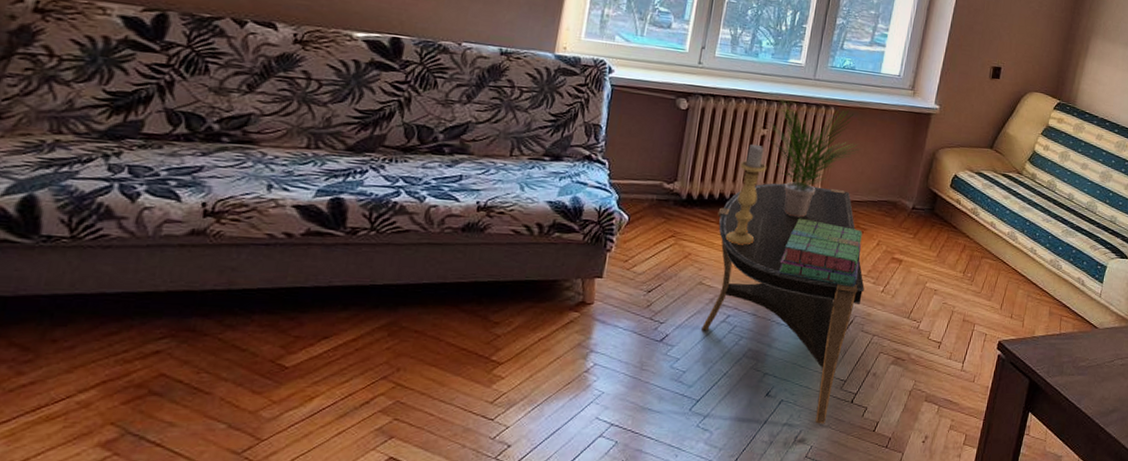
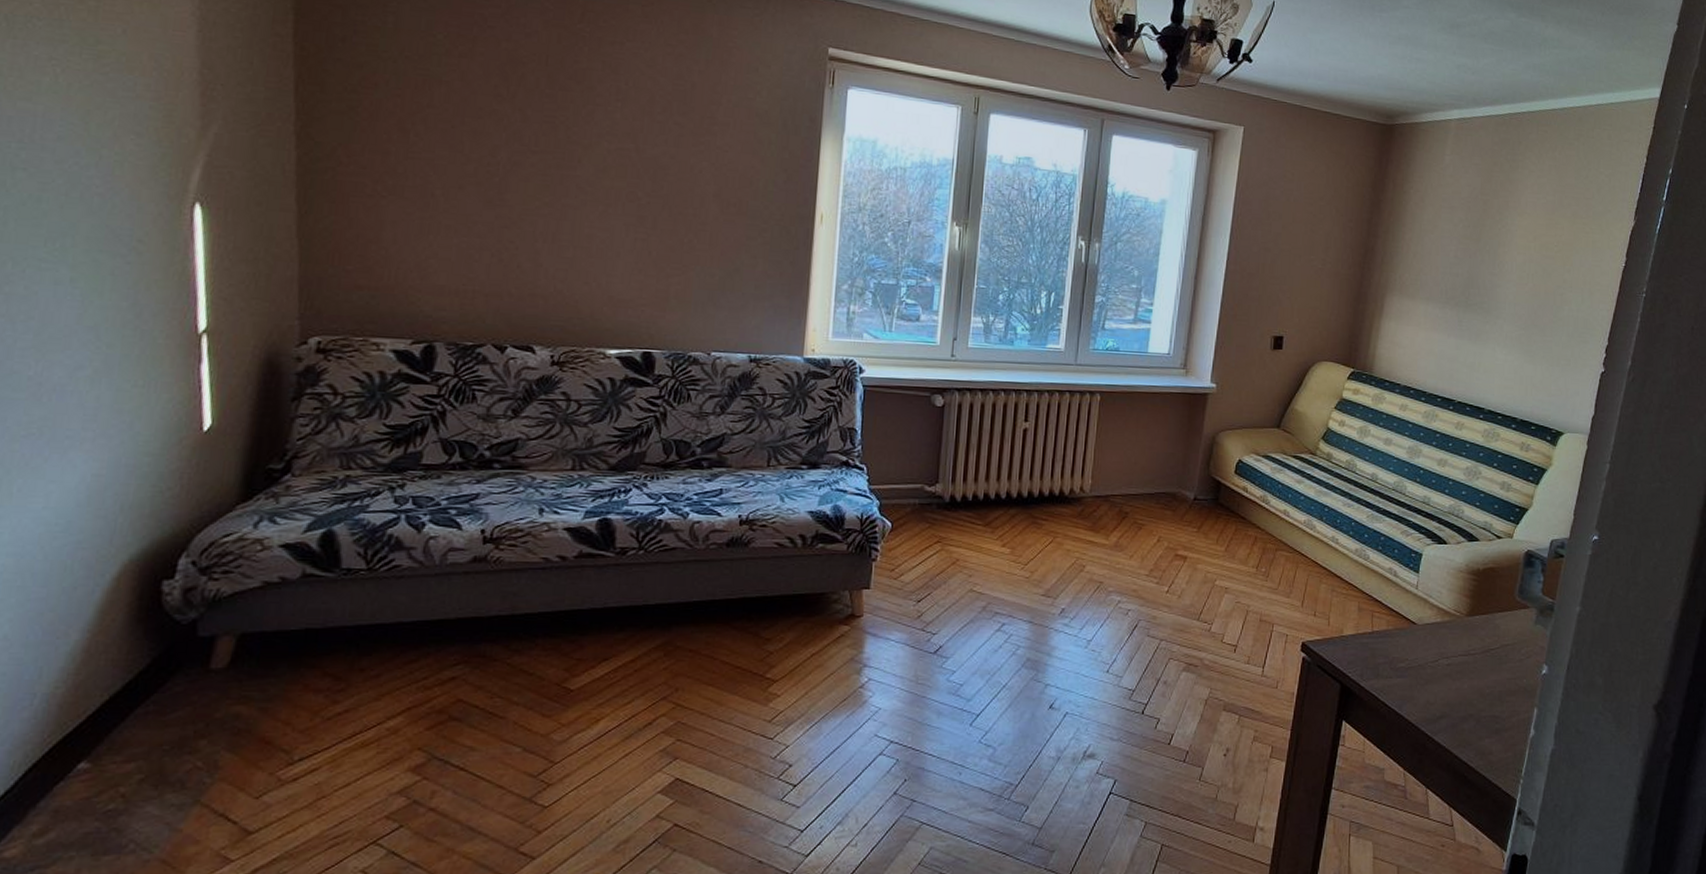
coffee table: present [702,183,865,424] -> none [976,479,1147,738]
candle holder: present [725,144,767,246] -> none [993,438,1032,548]
potted plant: present [764,98,861,218] -> none [1027,388,1133,516]
stack of books: present [778,218,862,287] -> none [1052,516,1141,588]

